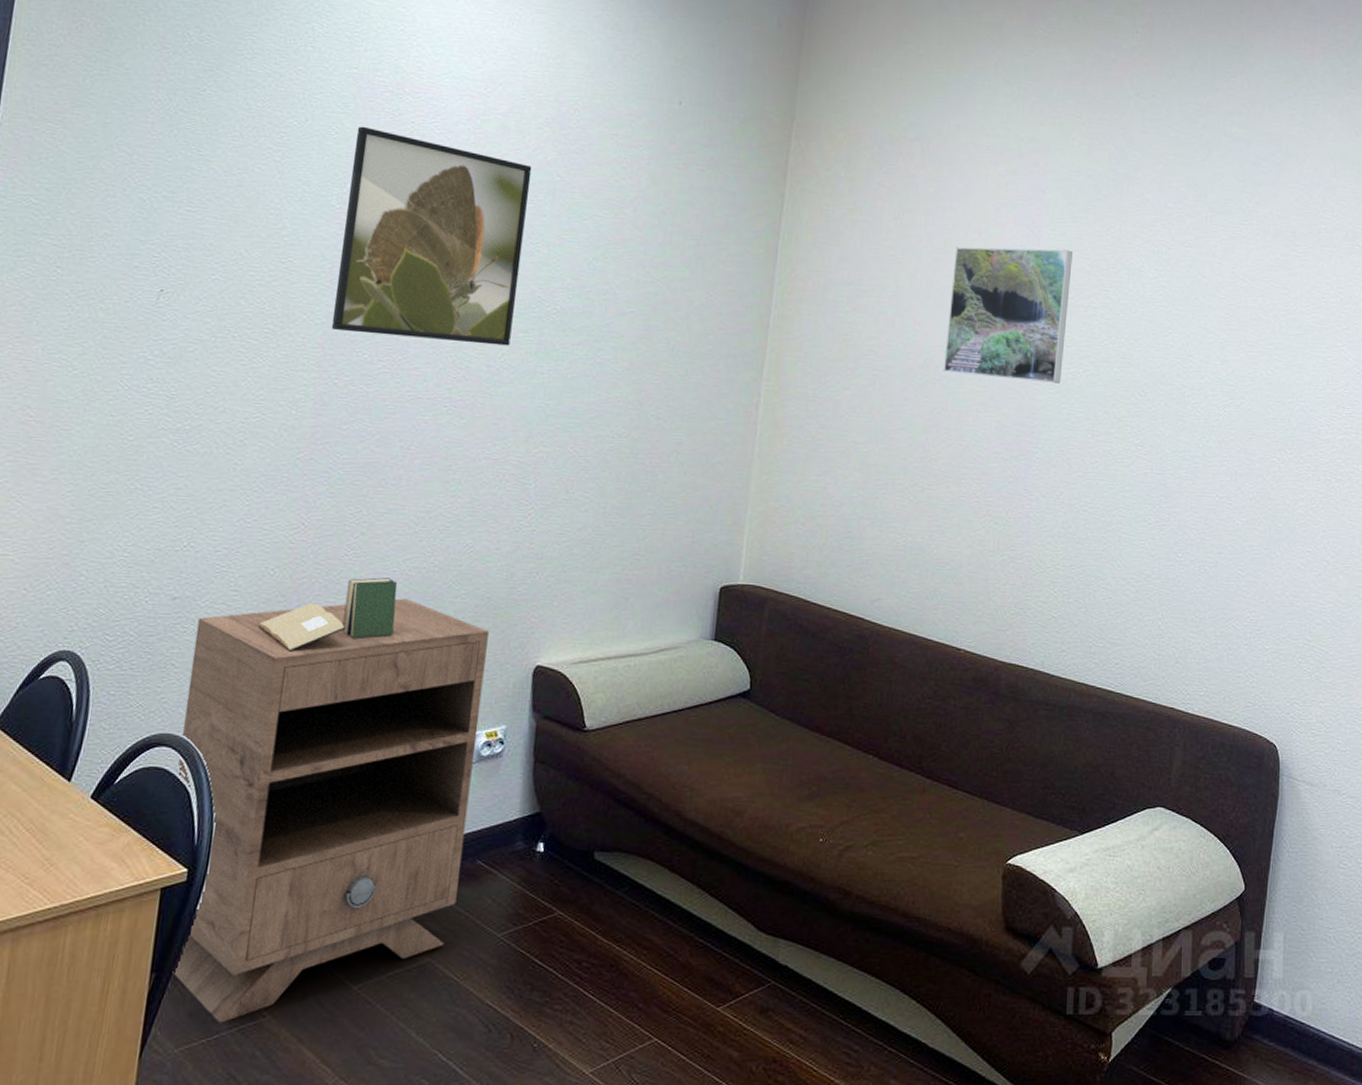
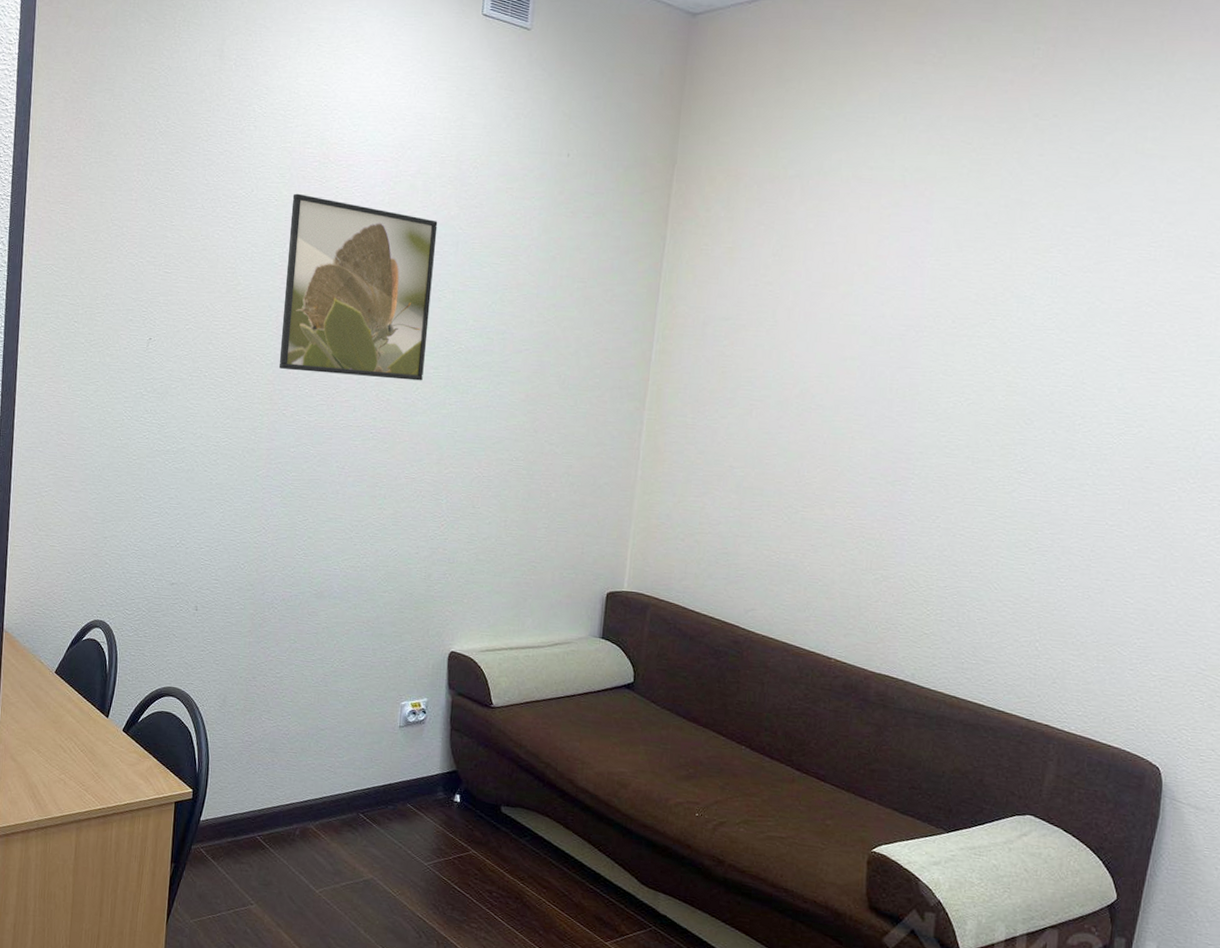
nightstand: present [172,598,490,1023] -> none [182,591,413,906]
book: present [258,577,398,652] -> none [234,573,338,630]
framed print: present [943,246,1073,383] -> none [819,279,958,412]

